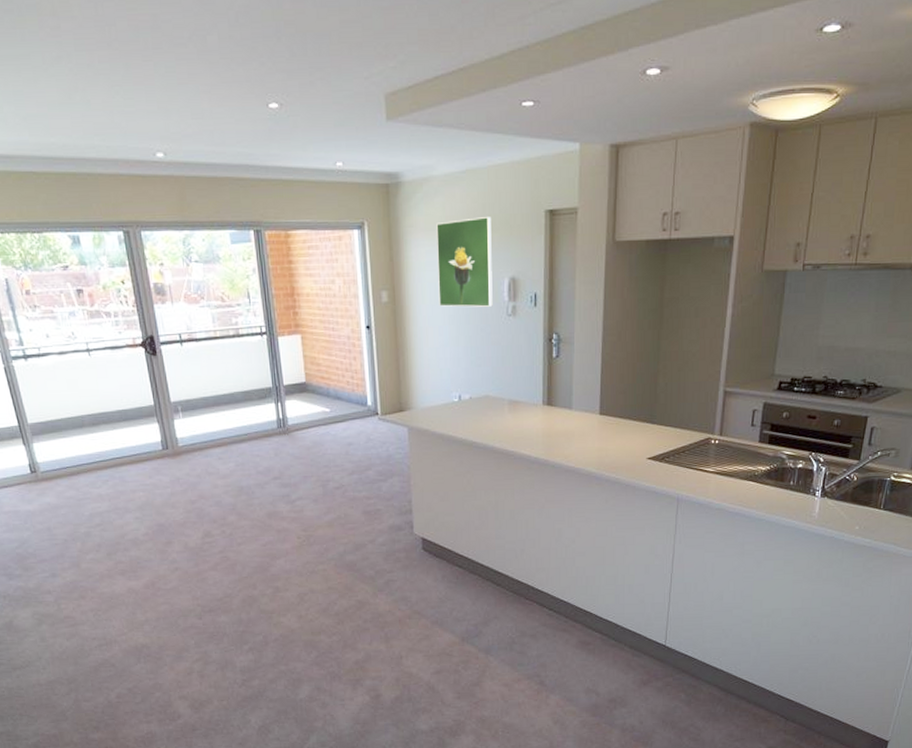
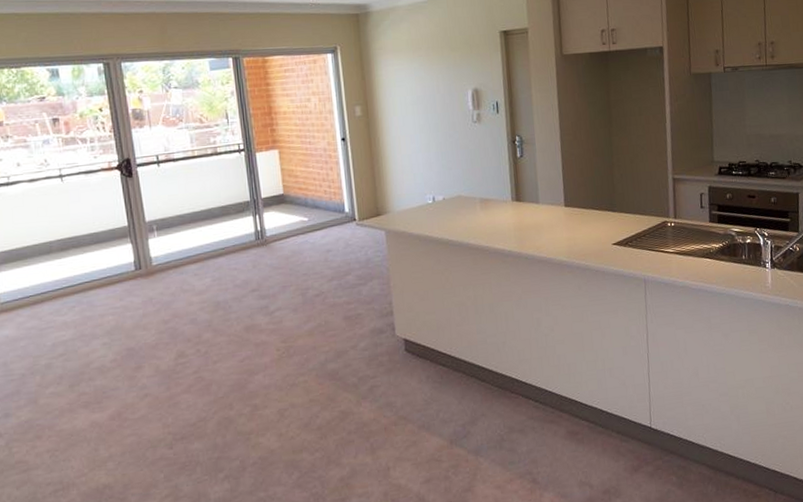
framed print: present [436,217,493,307] -> none [403,38,459,118]

